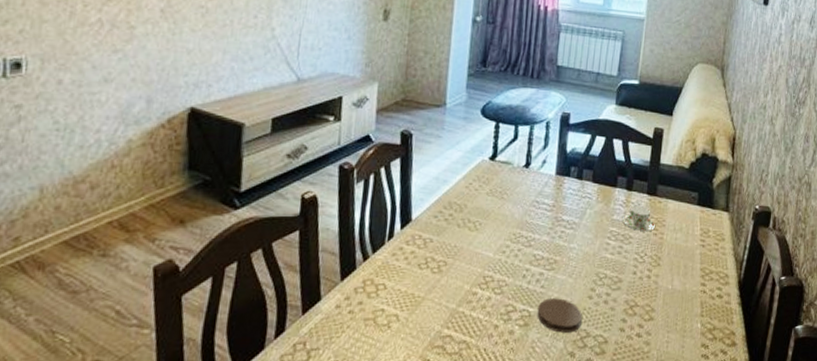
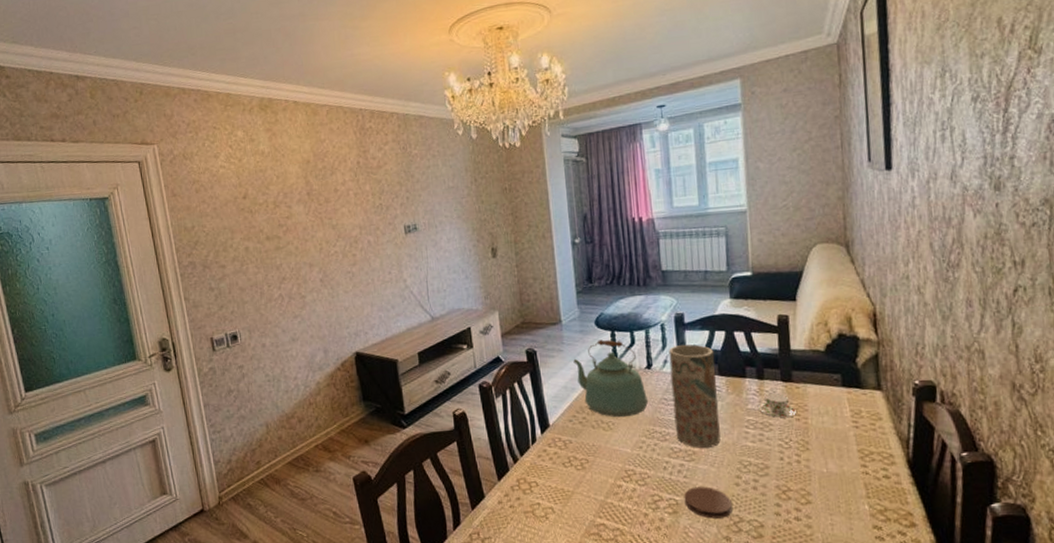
kettle: none [450,130,520,218] -> present [573,339,648,418]
vase: none [541,146,592,257] -> present [668,344,721,448]

